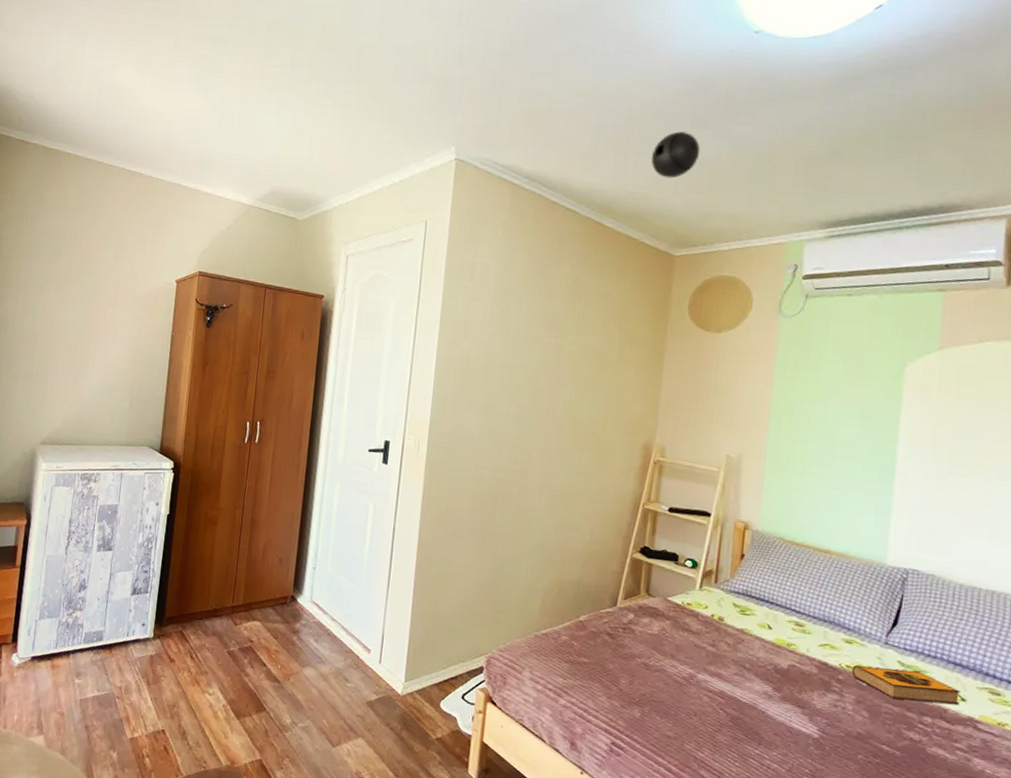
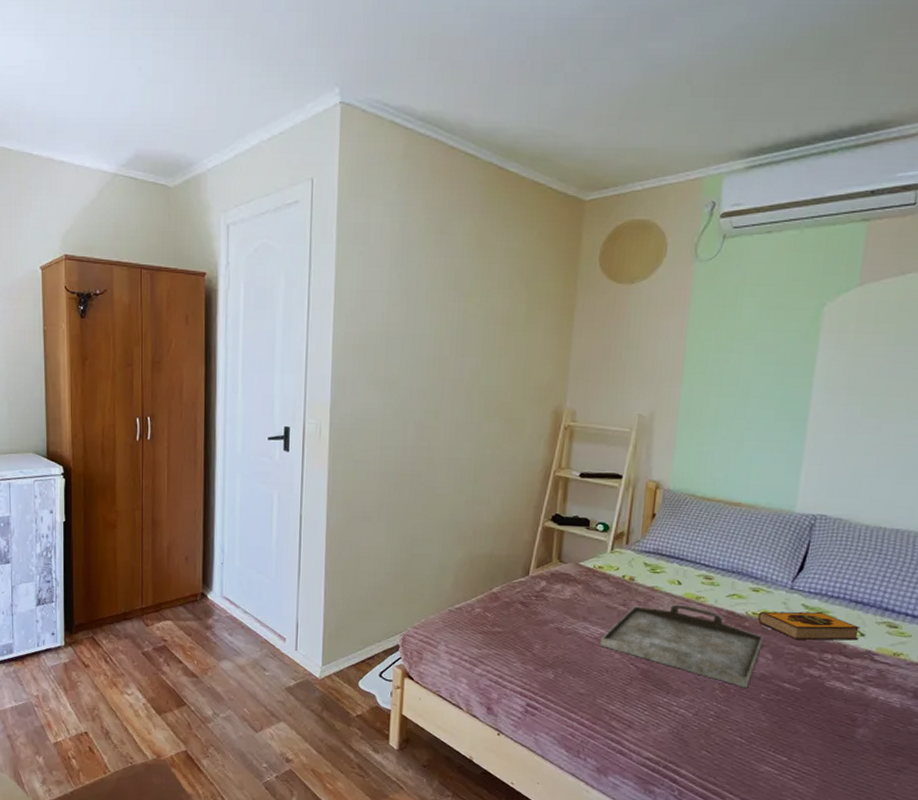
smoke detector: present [651,131,701,179] -> none [557,53,612,110]
serving tray: none [688,648,858,746] -> present [599,604,763,688]

